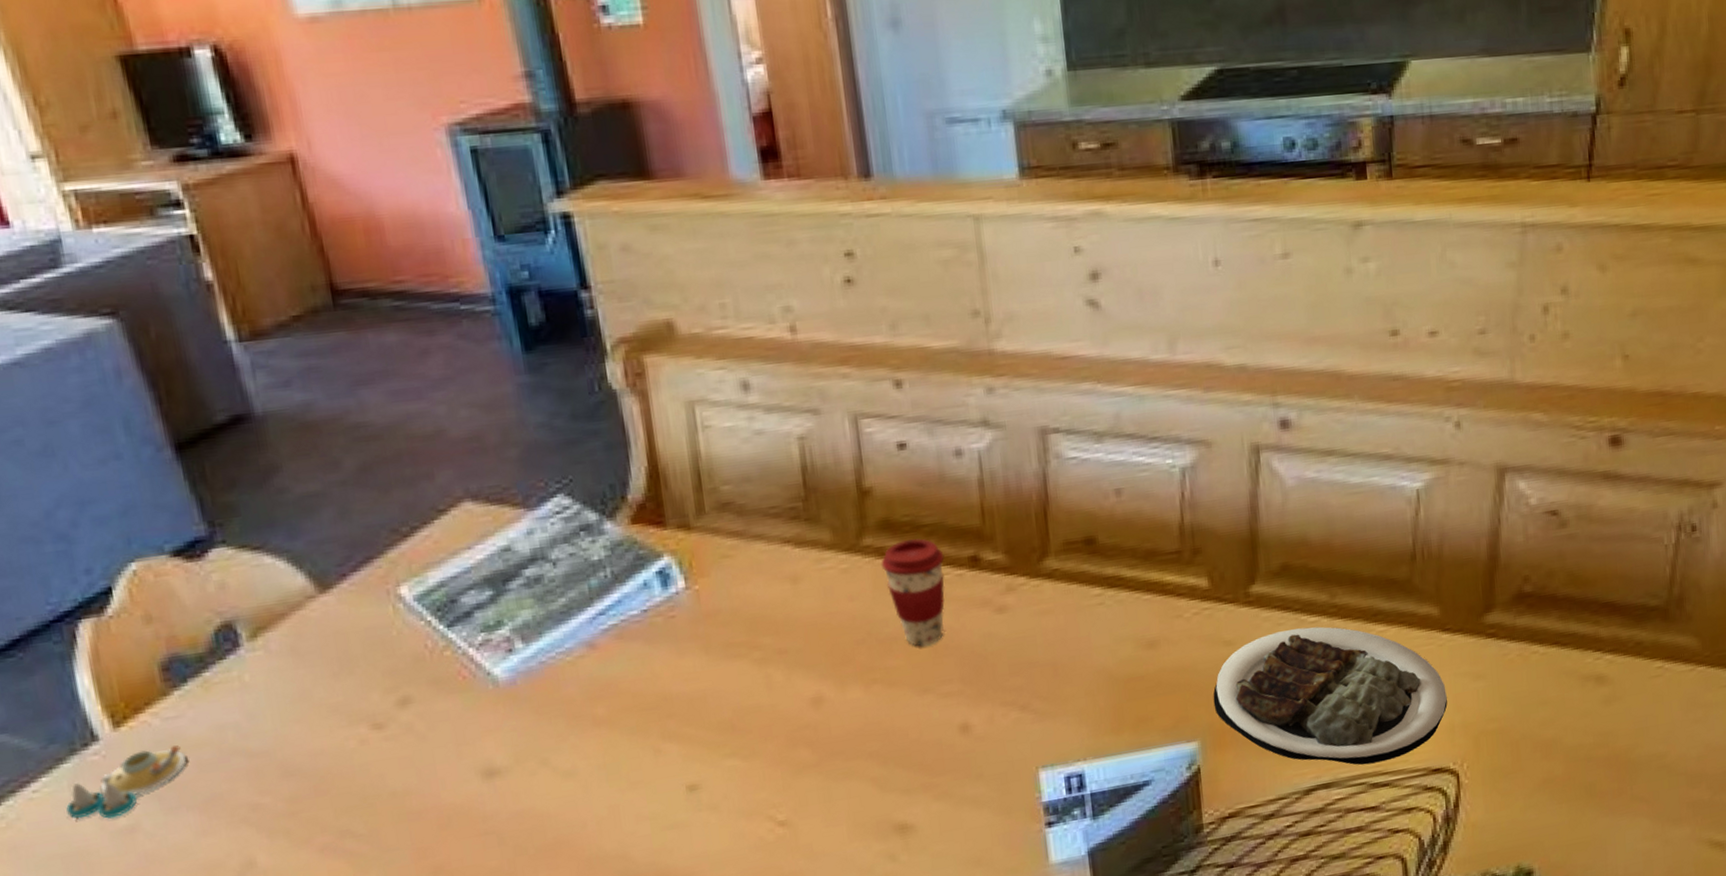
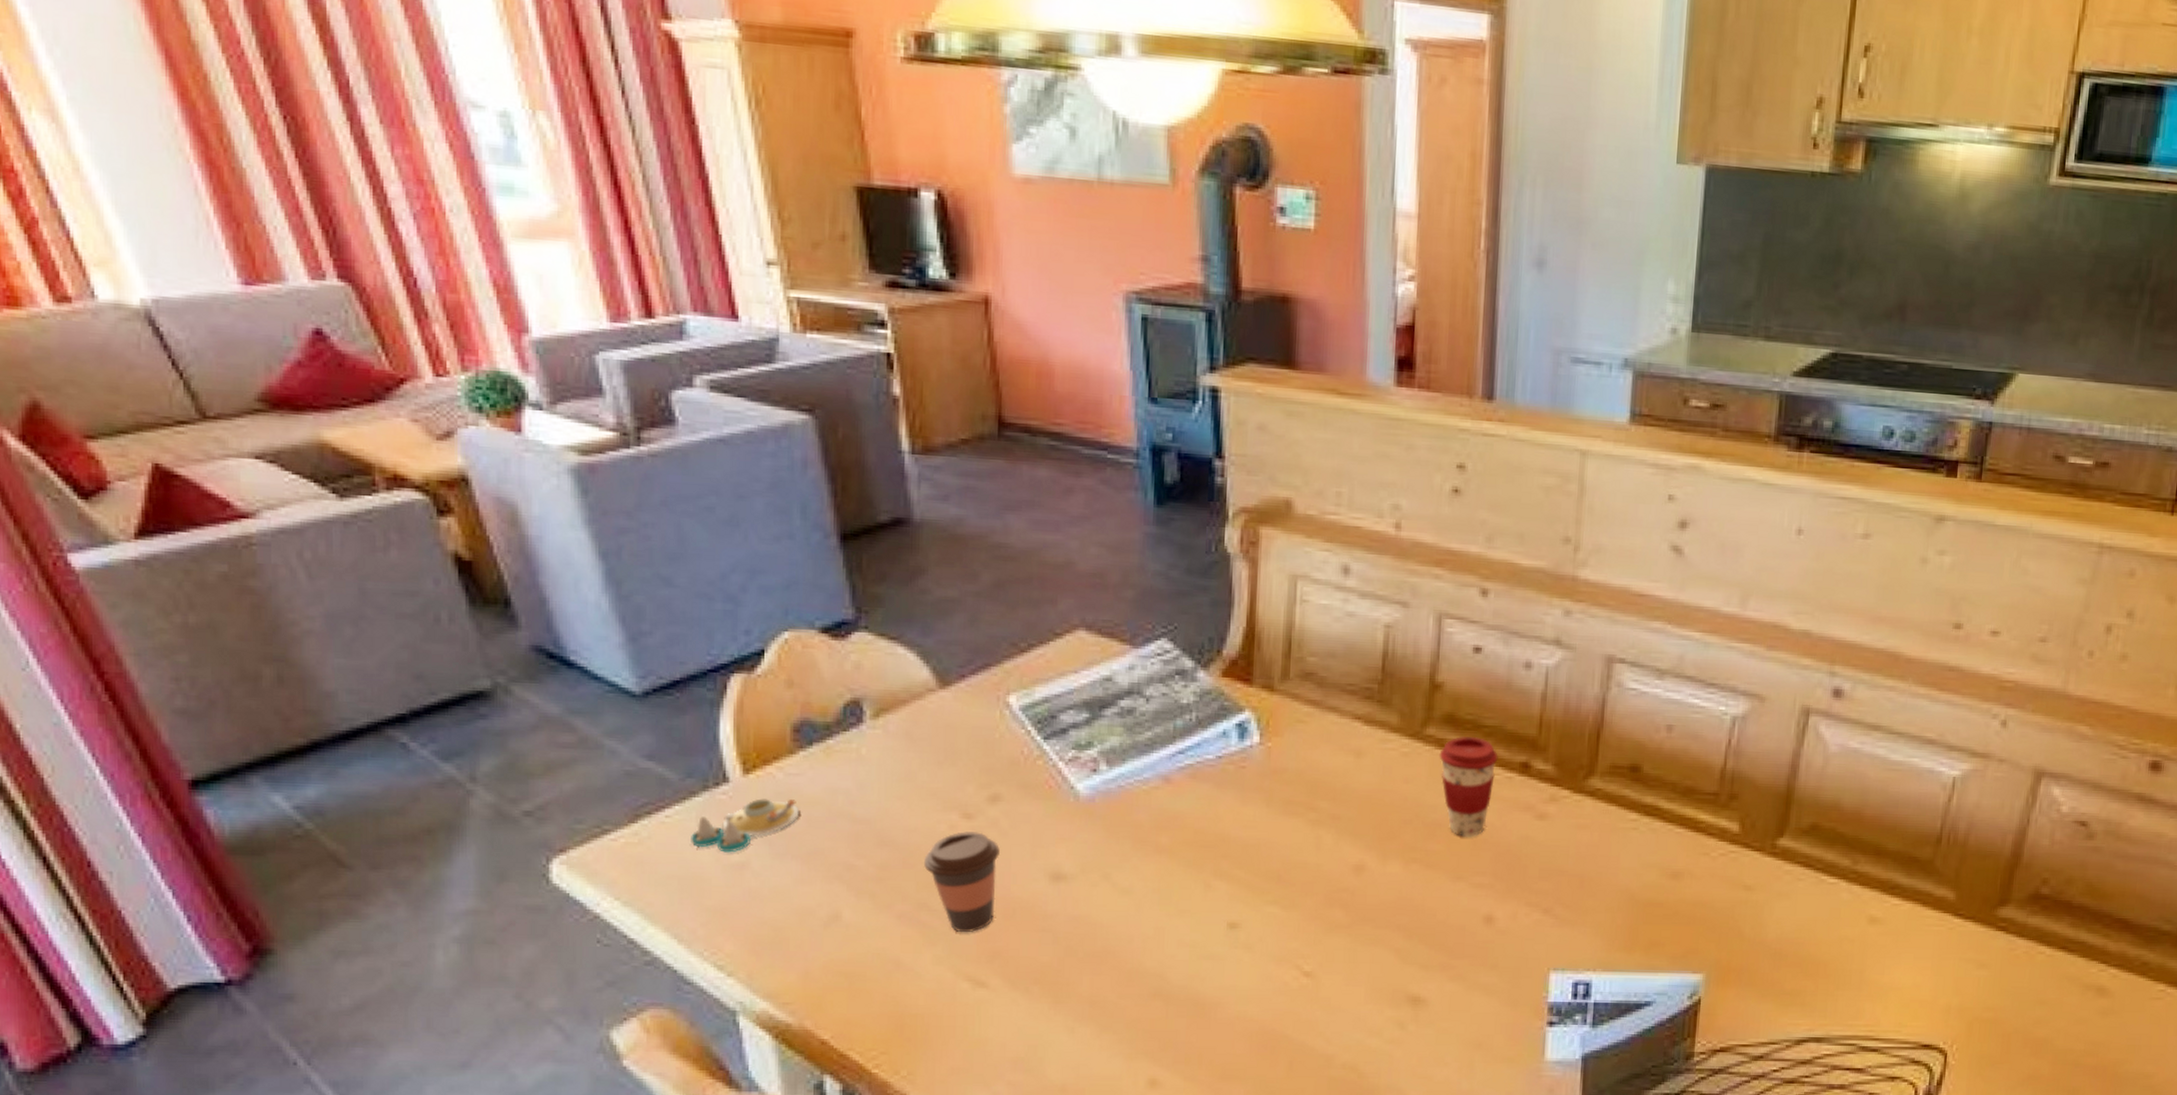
coffee cup: none [337,741,429,854] -> present [924,831,1000,933]
plate: present [1213,626,1447,765] -> none [1724,886,1949,1028]

